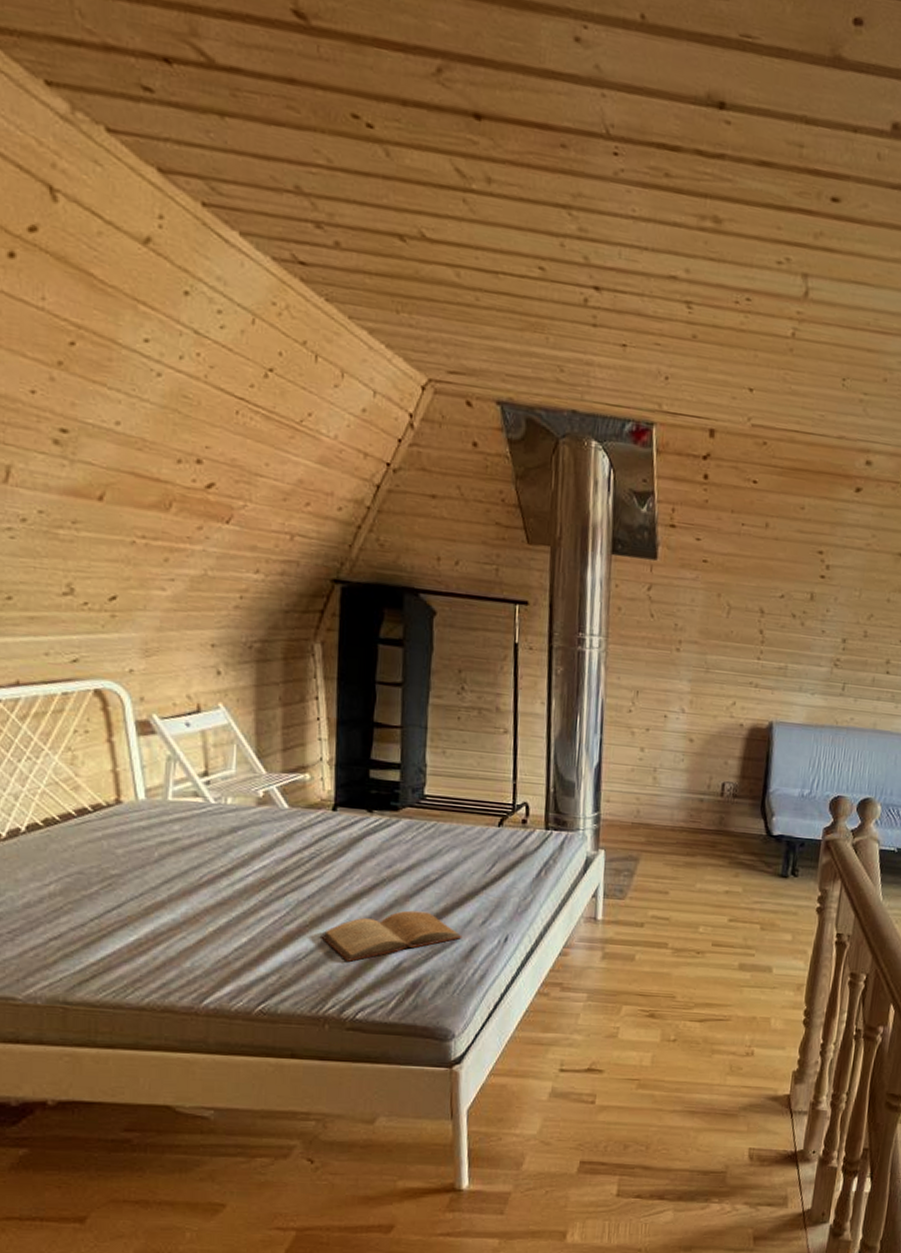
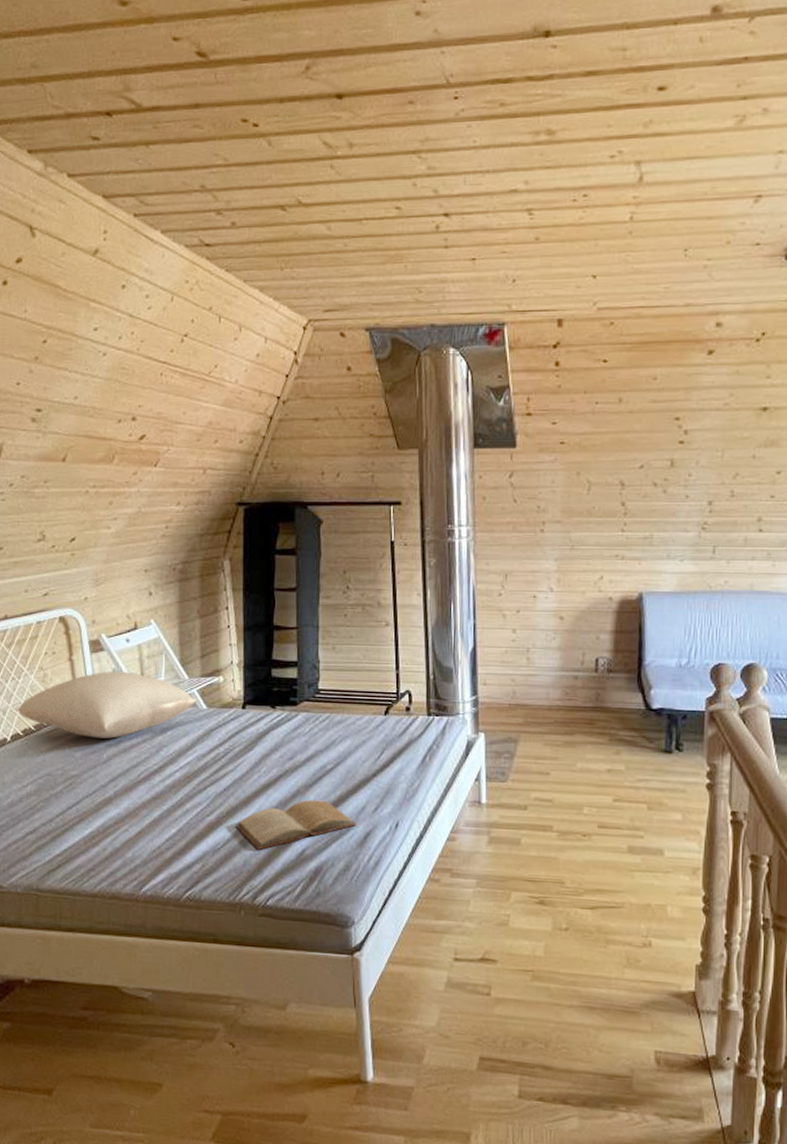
pillow: none [35,758,277,835] -> present [17,671,197,739]

